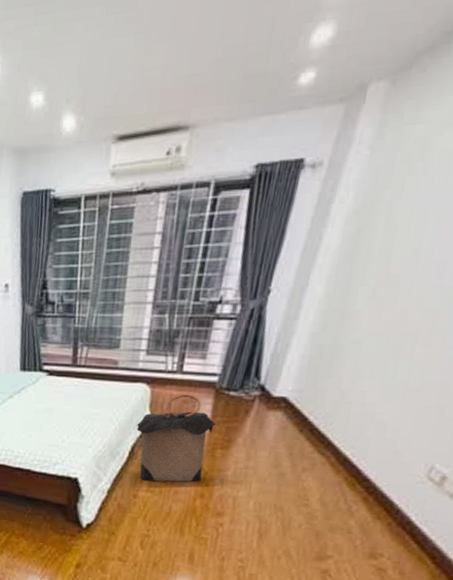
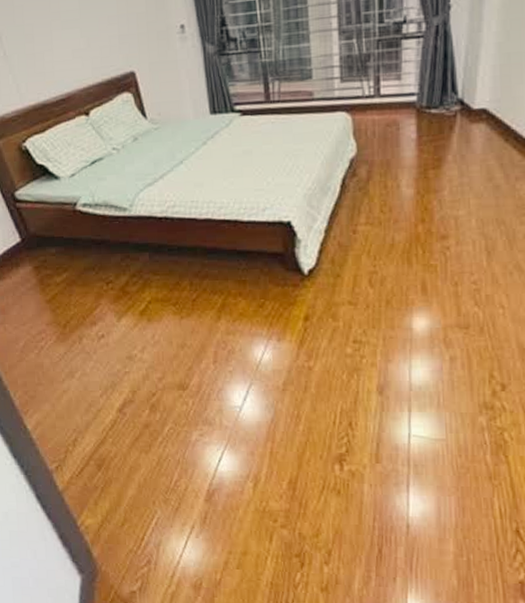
laundry hamper: present [136,394,216,482] -> none [343,117,423,213]

